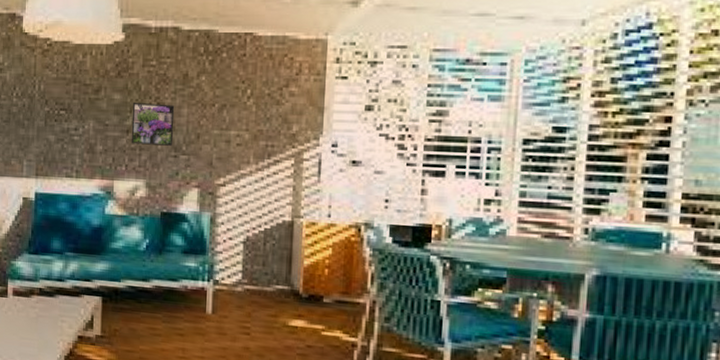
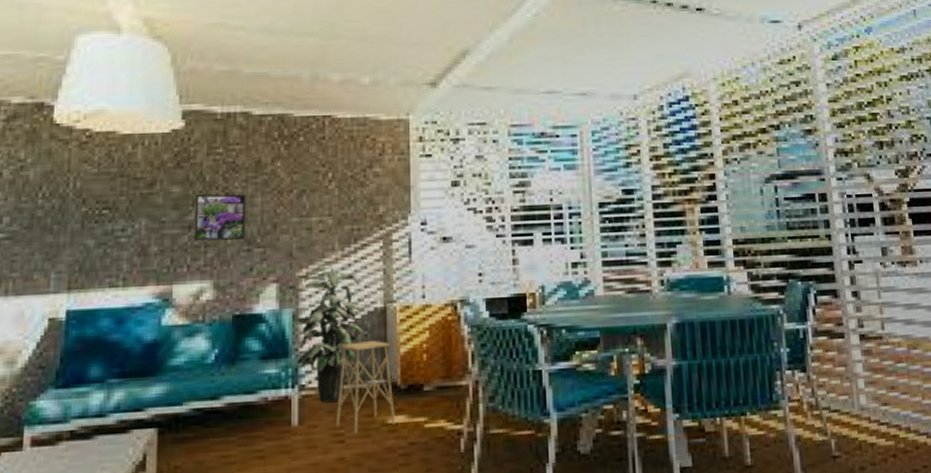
indoor plant: none [212,176,272,298] -> present [295,264,363,402]
side table: none [243,249,296,329] -> present [335,341,395,434]

